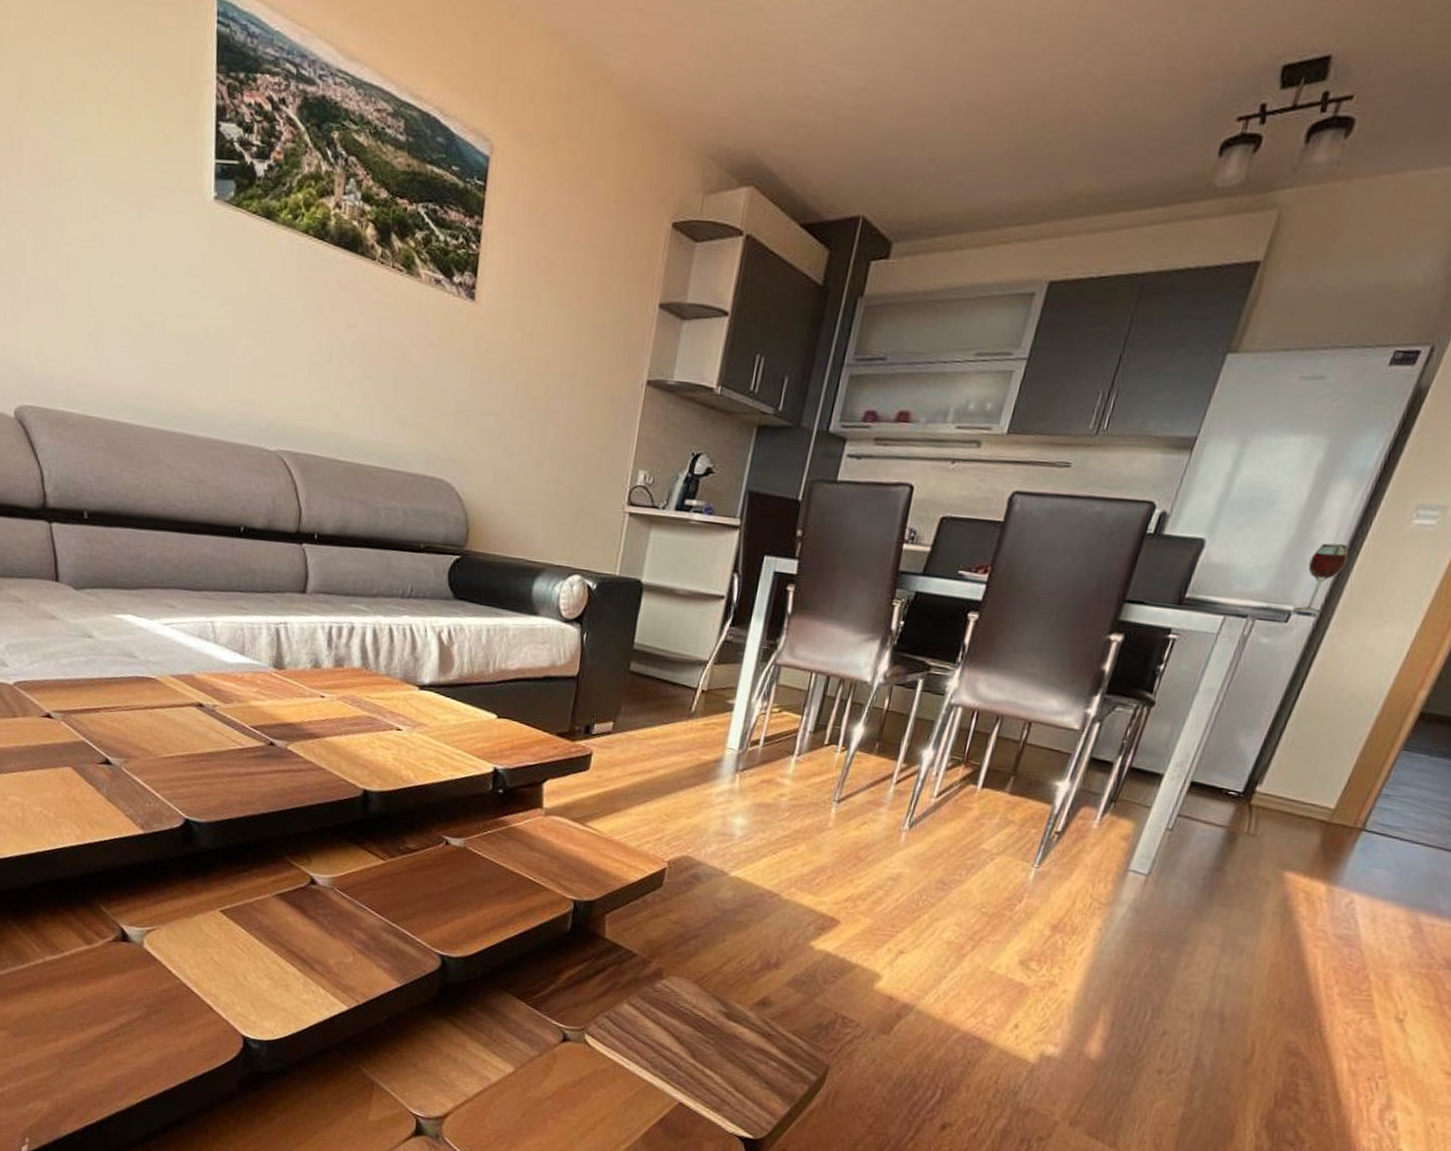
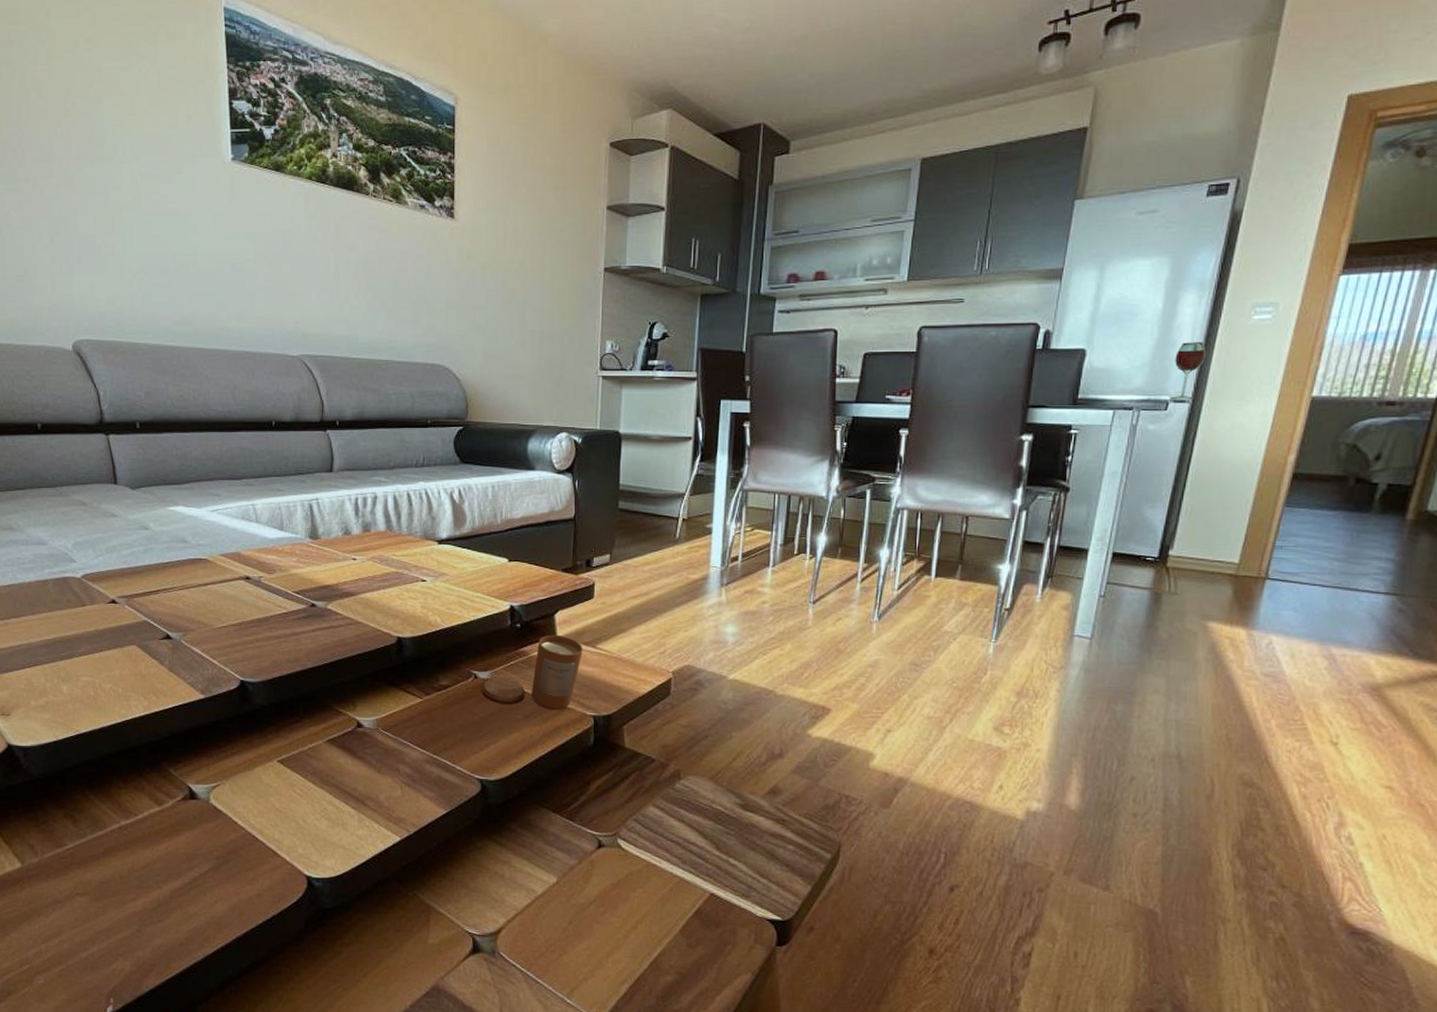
candle: none [451,805,571,890] -> present [481,634,583,711]

